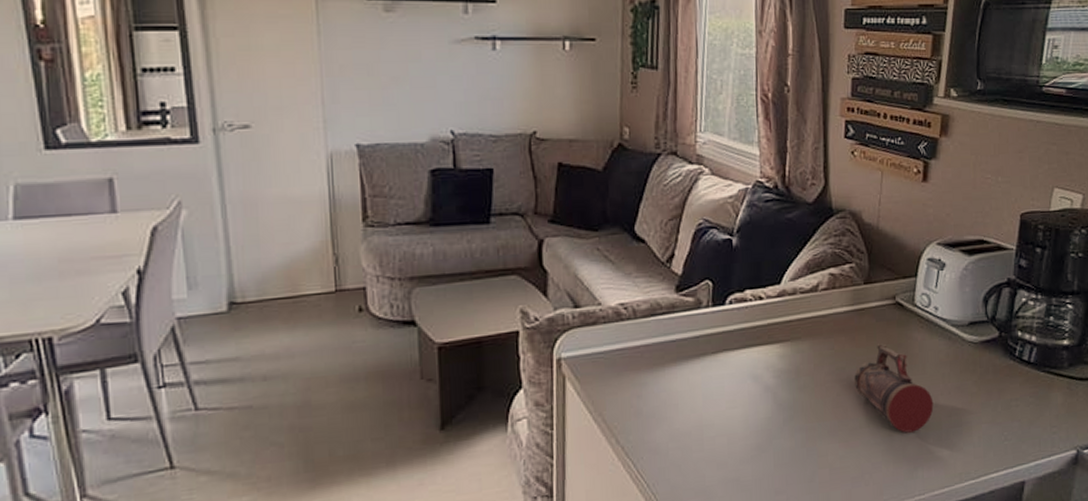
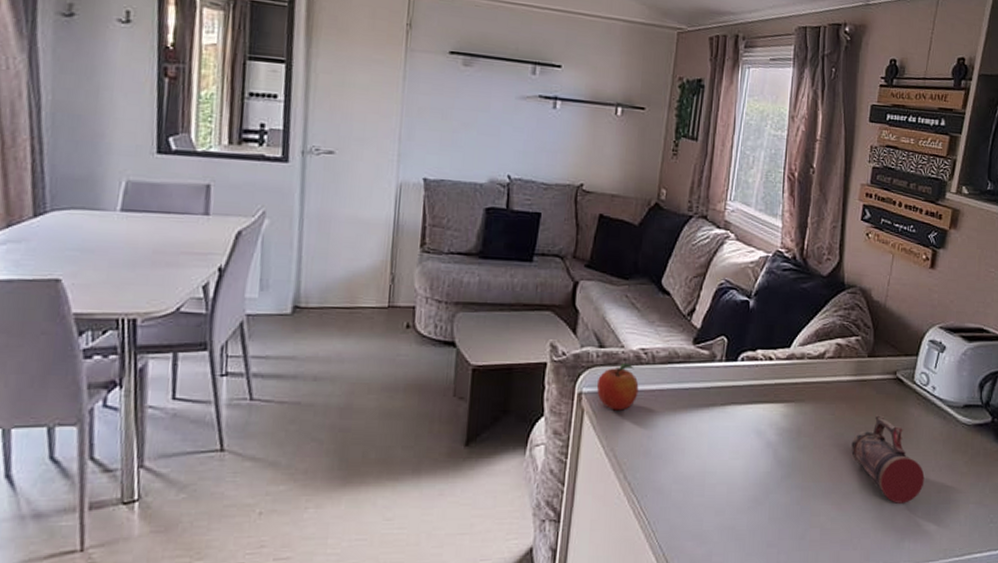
fruit: none [575,321,622,373] -> present [596,364,639,411]

